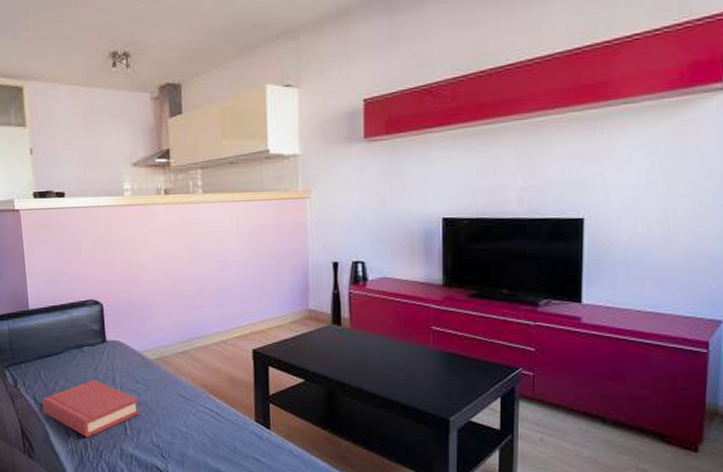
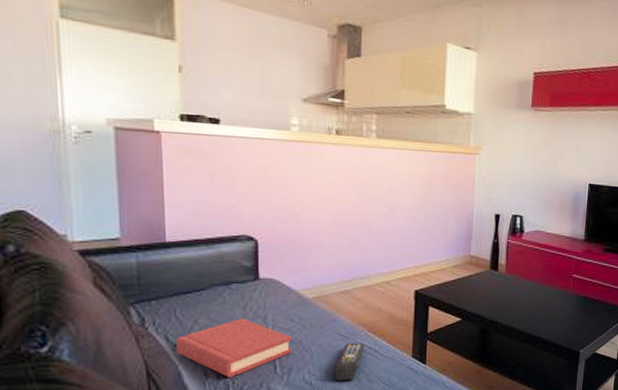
remote control: none [179,405,208,444] -> present [334,342,365,381]

